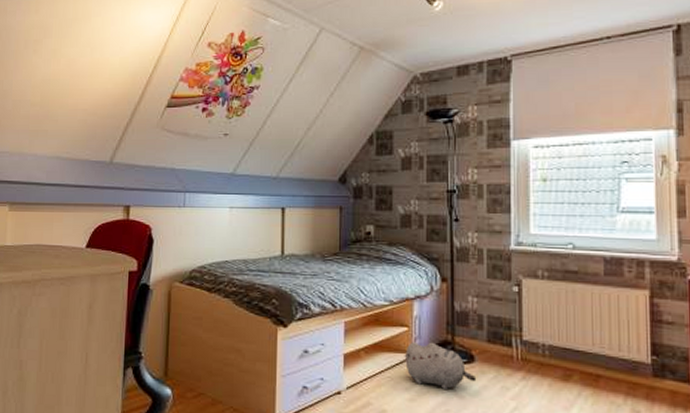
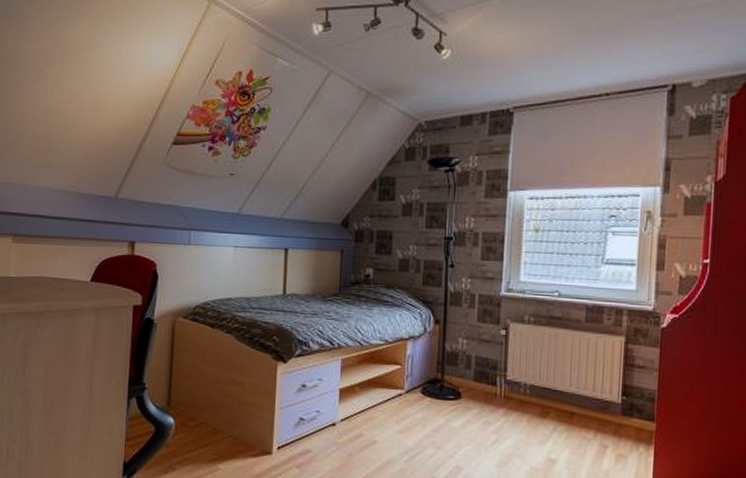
plush toy: present [404,342,477,389] -> none [396,379,462,423]

